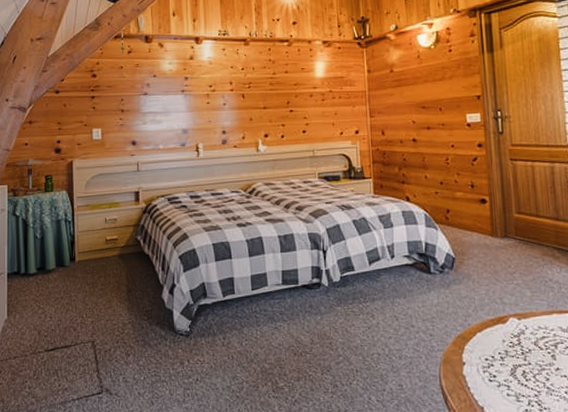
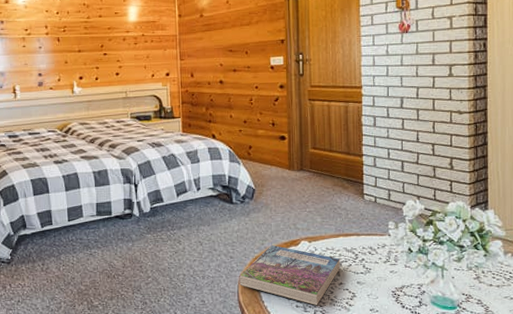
book: none [440,321,556,395] -> present [239,244,341,306]

